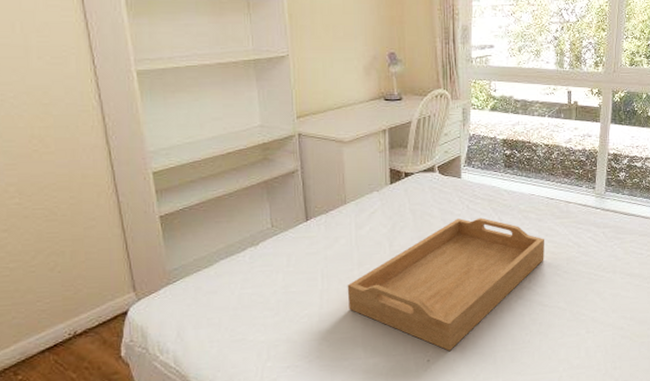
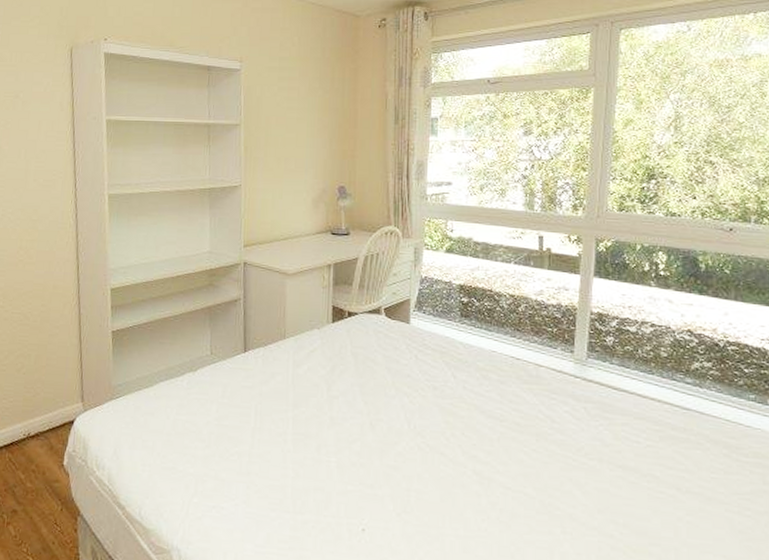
serving tray: present [347,217,544,351] -> none [279,369,507,523]

